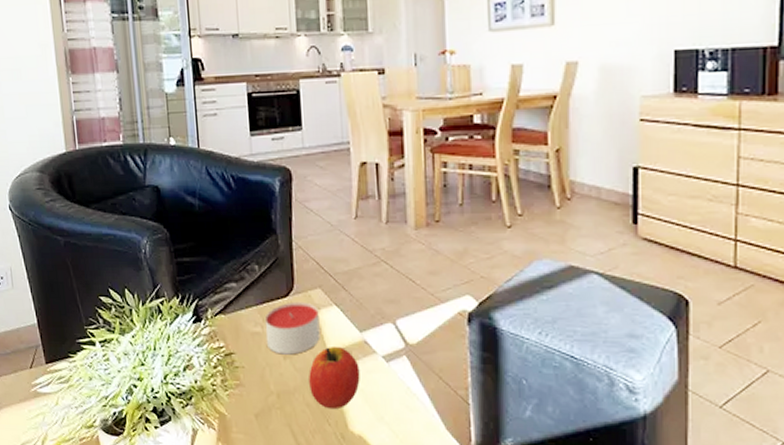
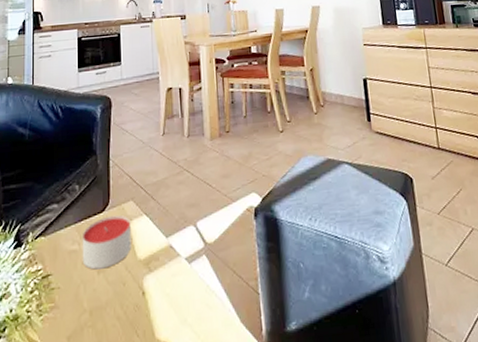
apple: present [309,347,360,410] -> none [120,254,166,319]

